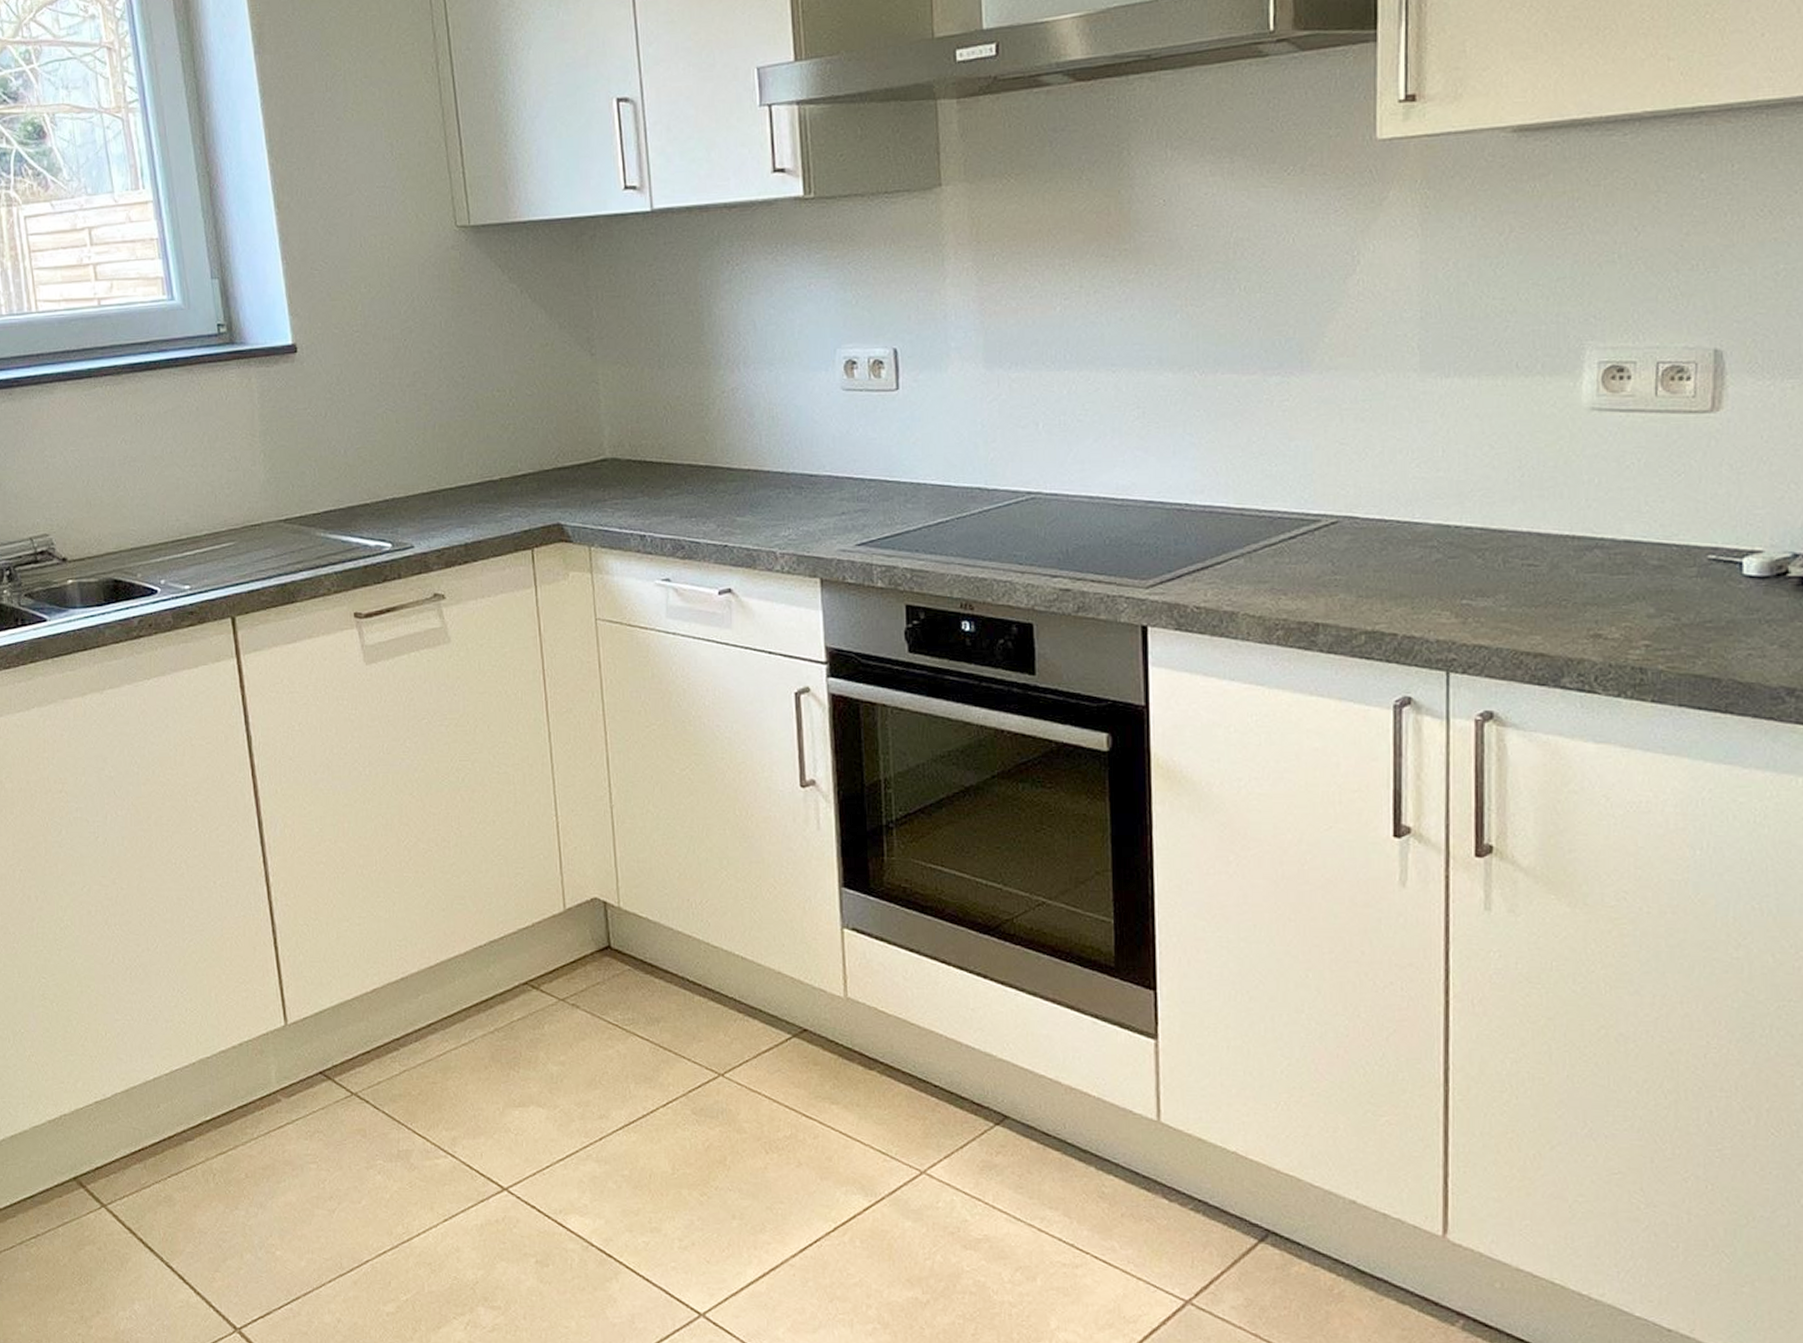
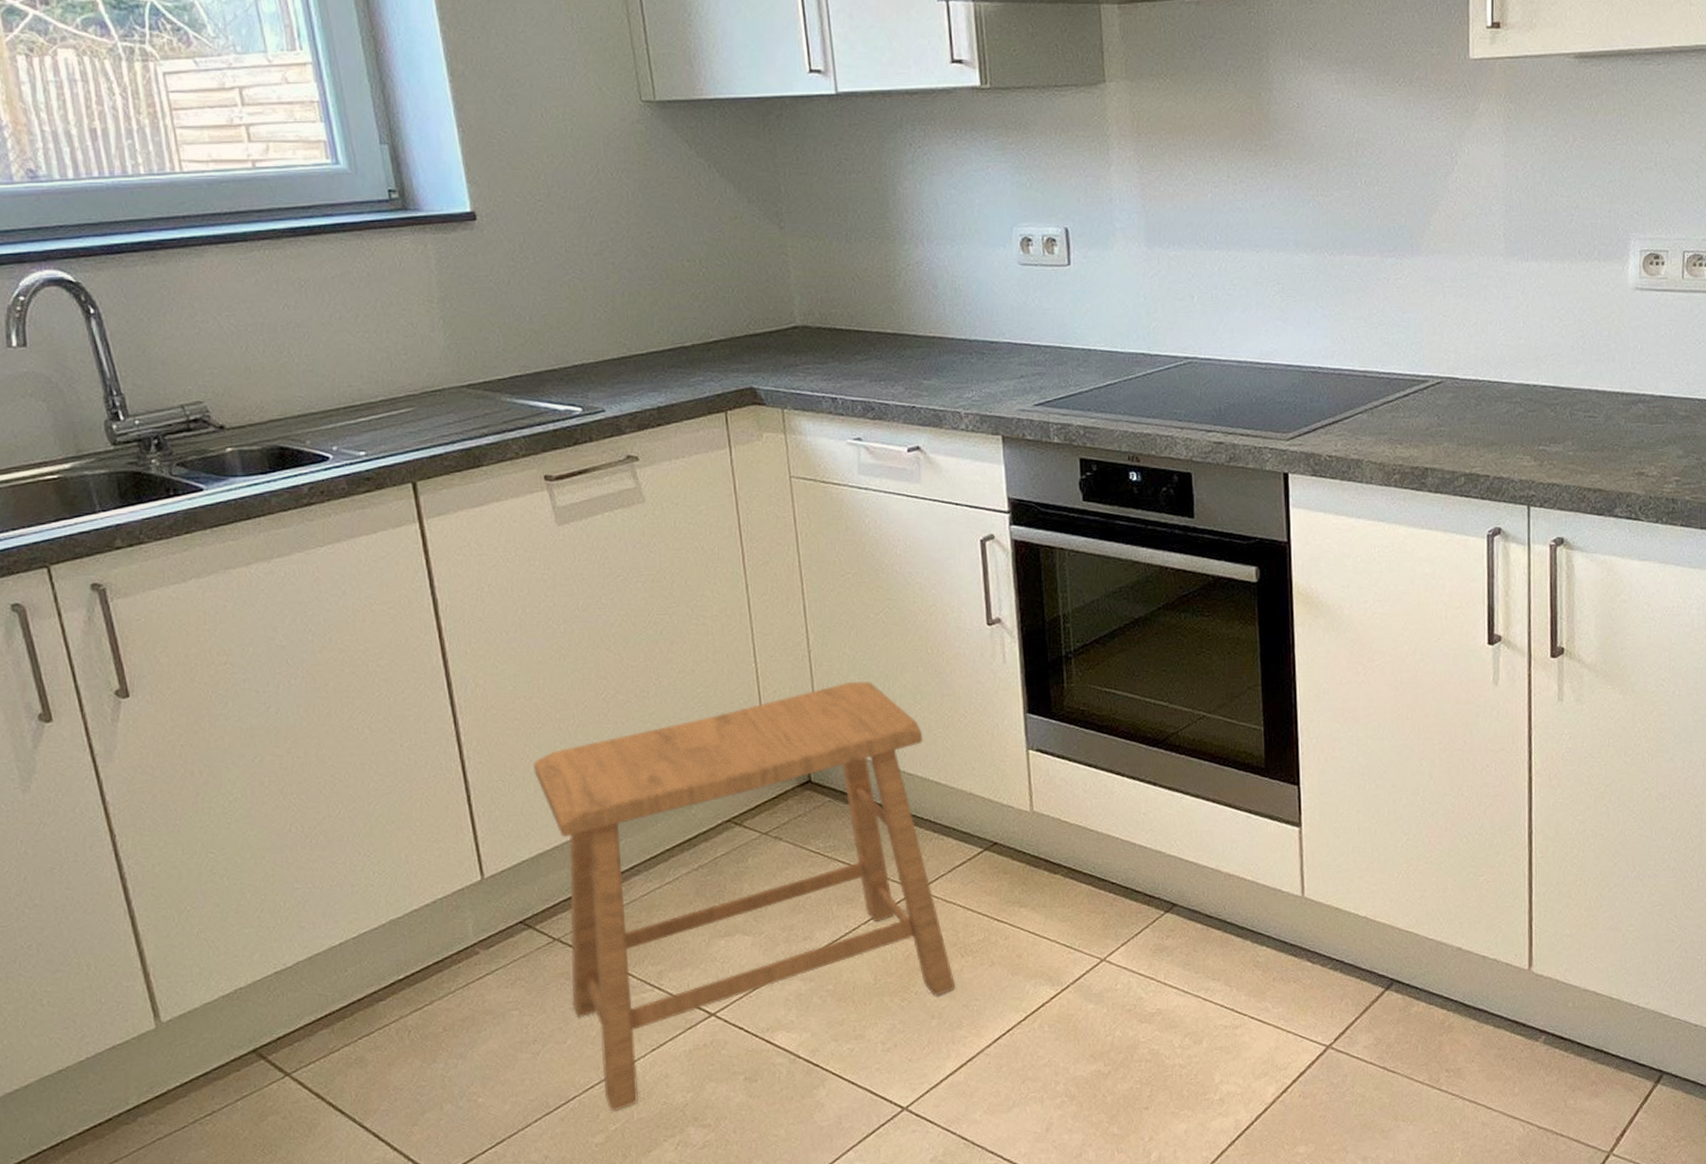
stool: none [337,841,758,1280] -> present [534,680,955,1111]

